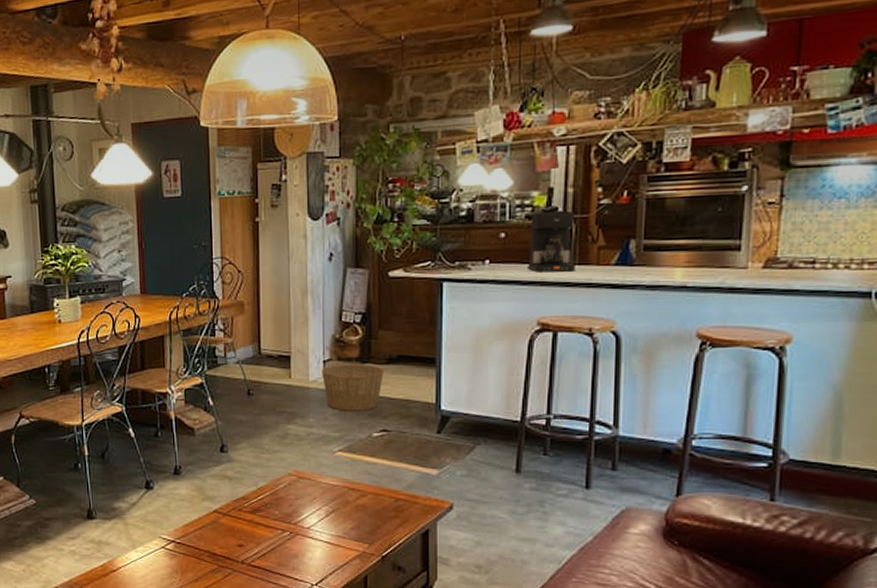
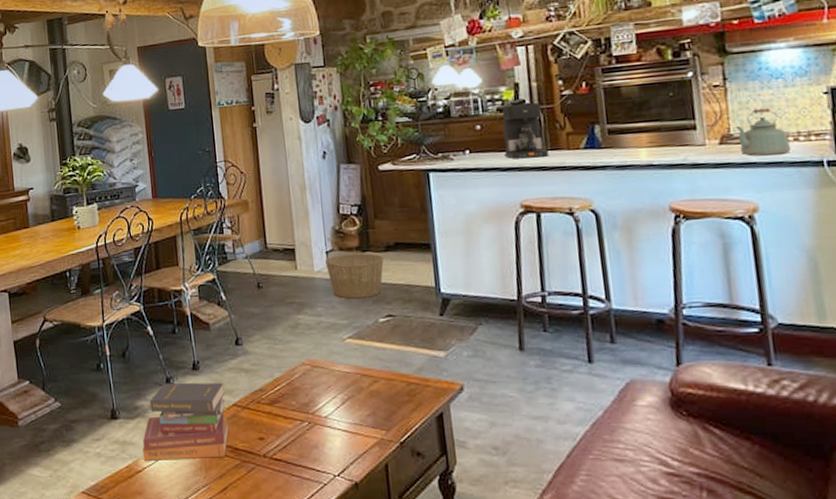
books: none [118,486,208,562] -> present [142,382,230,461]
kettle: none [784,231,840,285] -> present [737,108,792,157]

